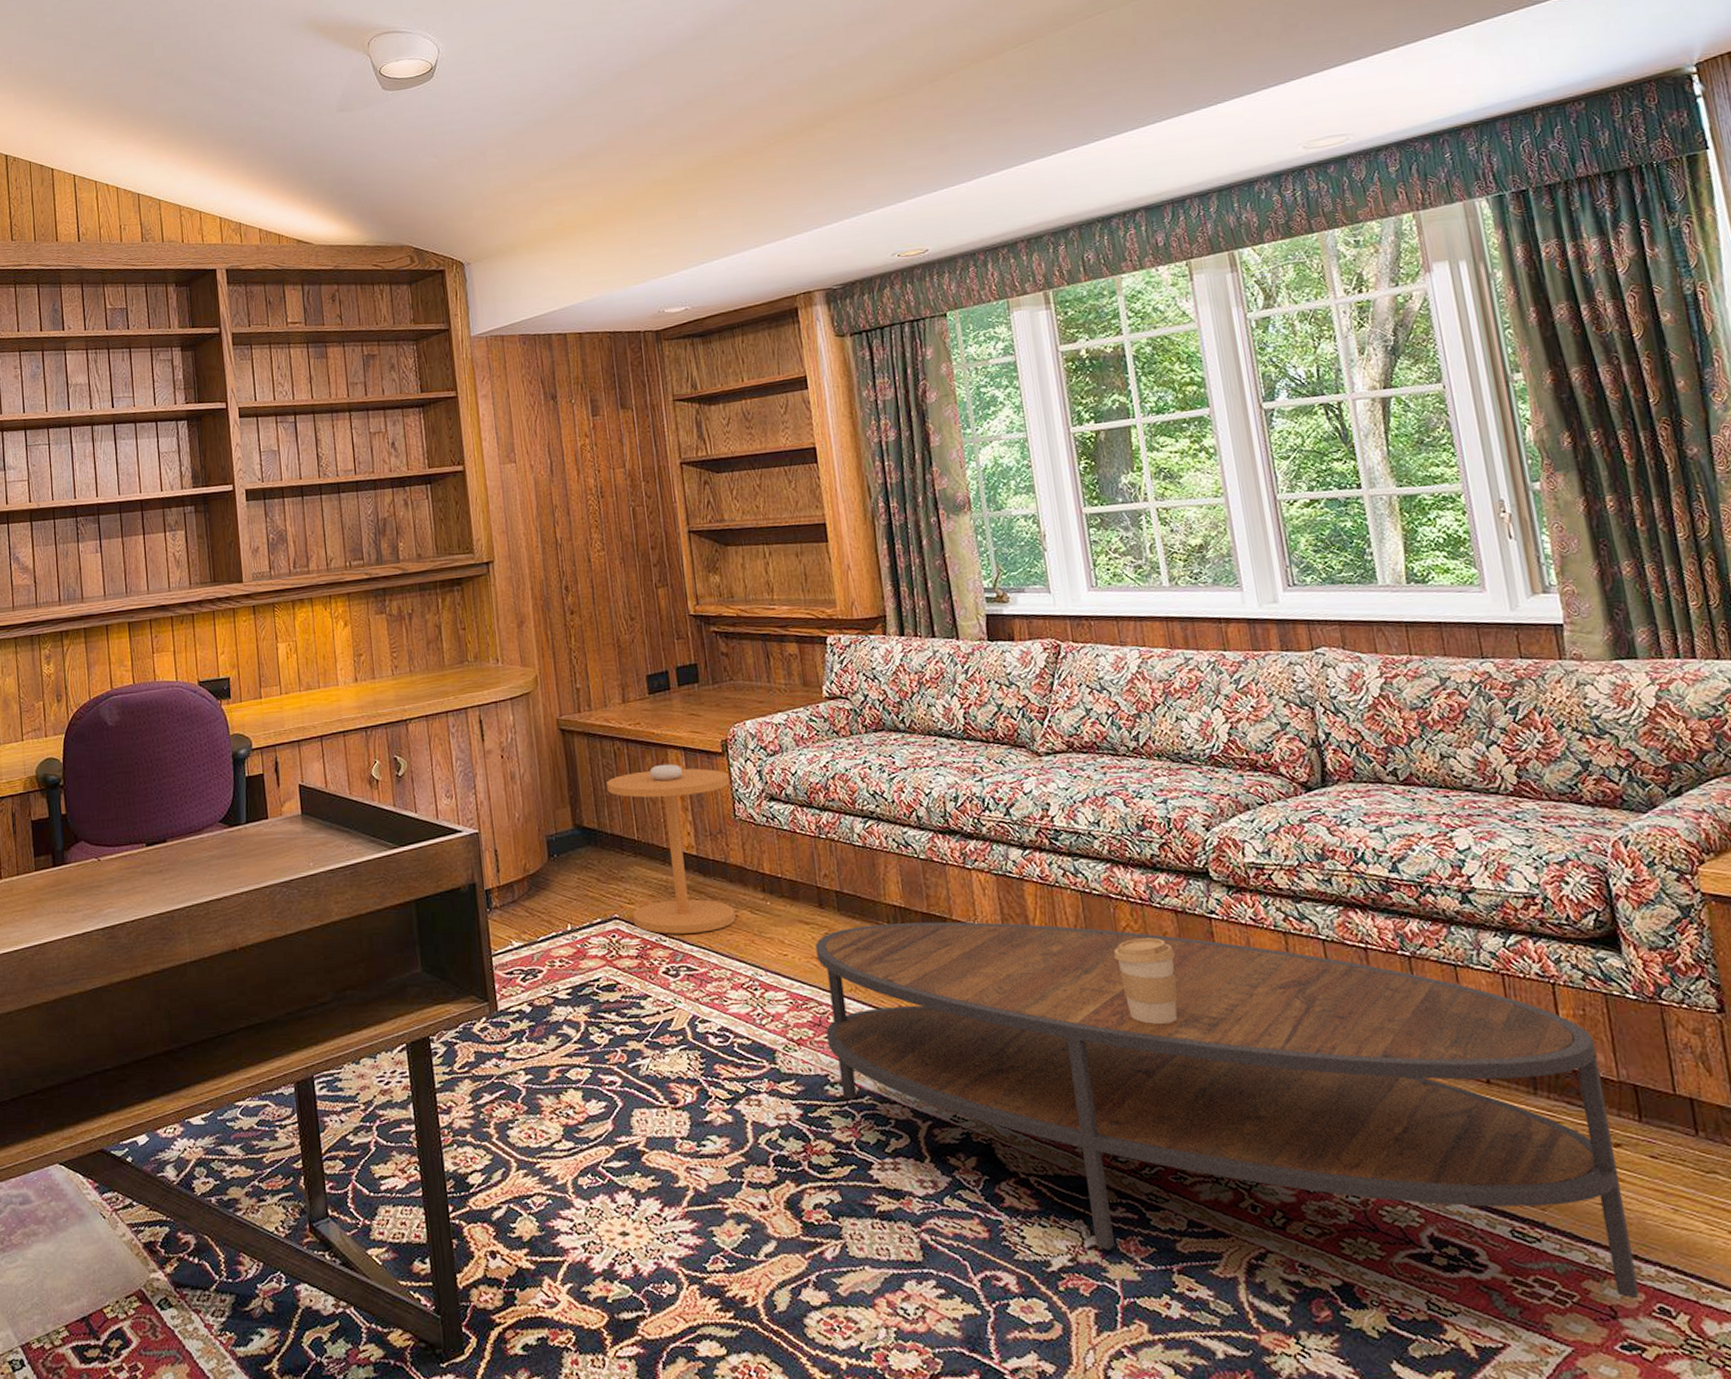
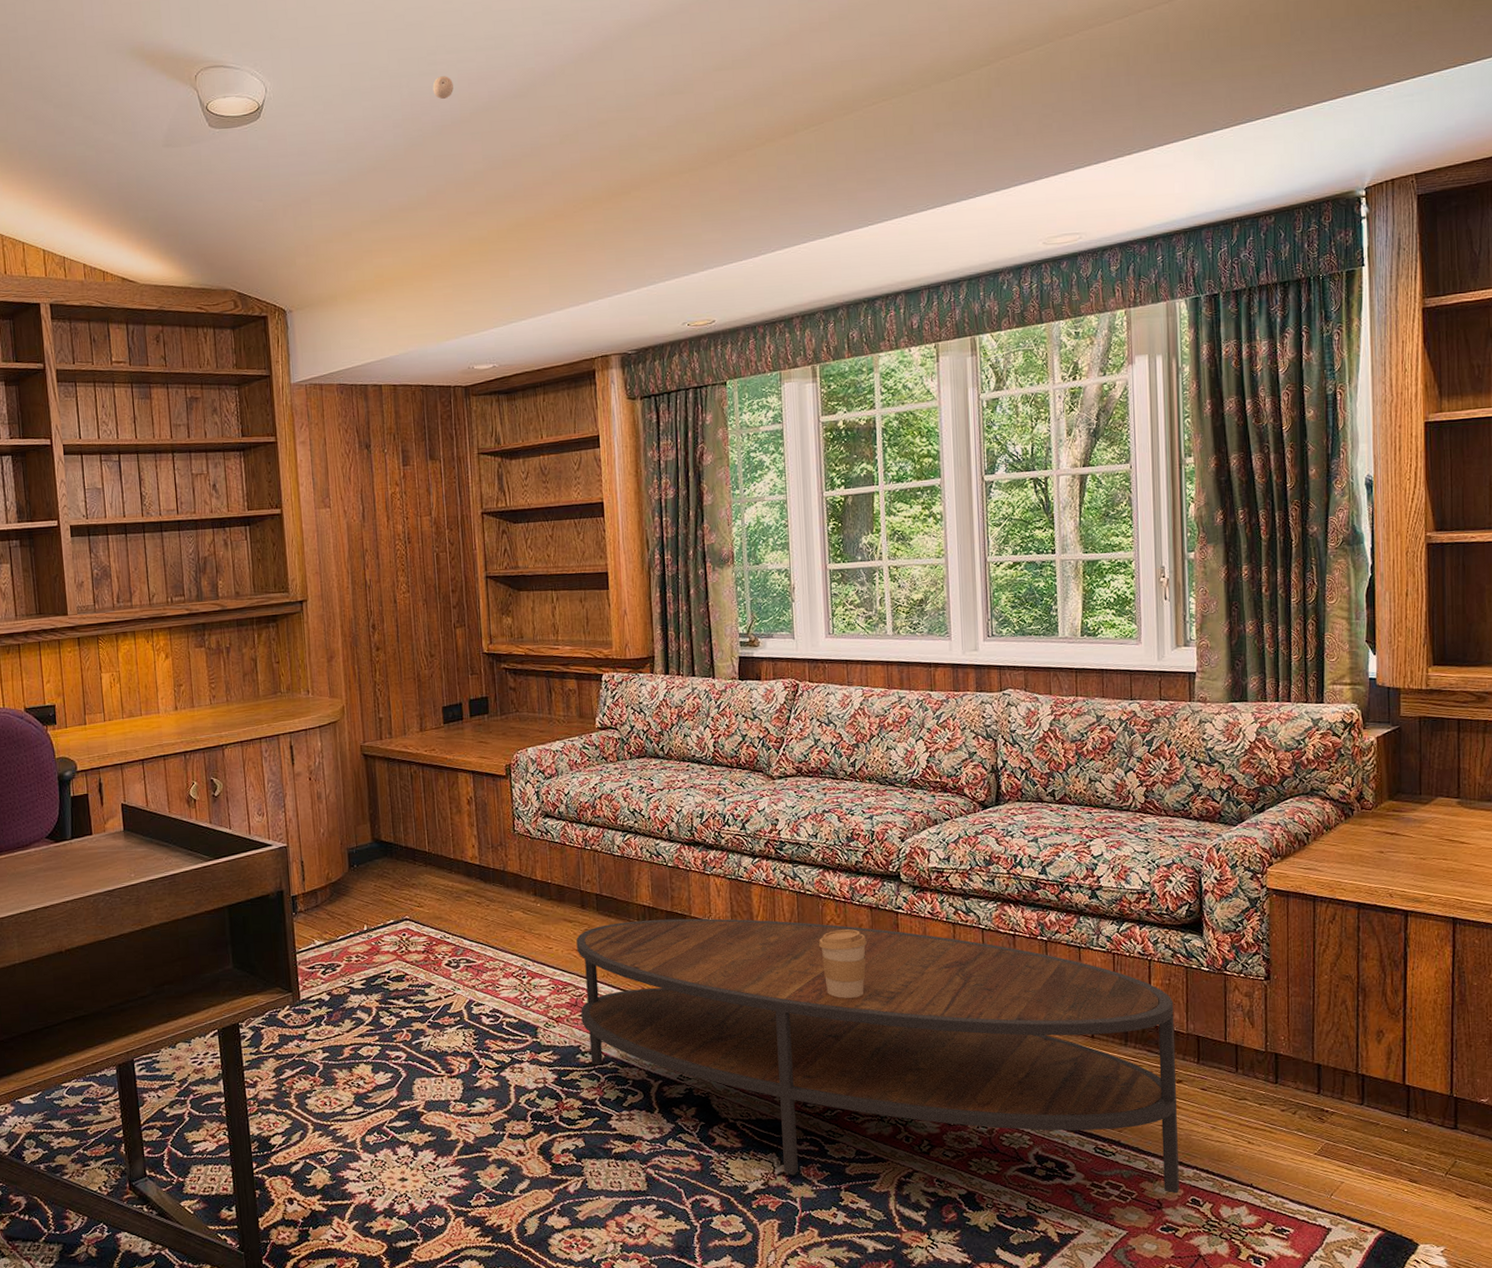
side table: present [607,763,736,934] -> none [403,785,512,932]
eyeball: none [608,24,630,46] -> present [432,76,453,99]

